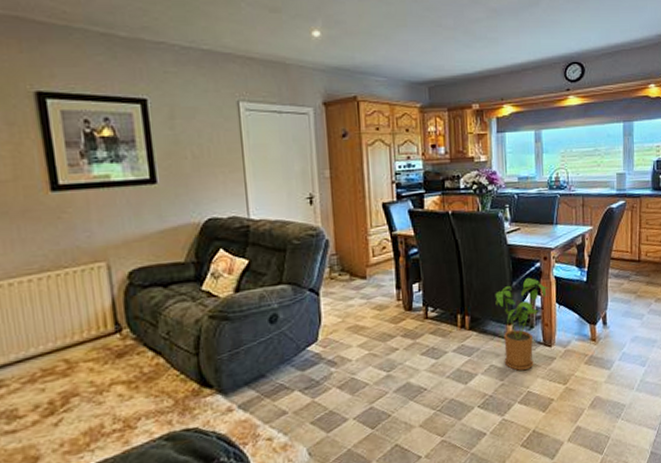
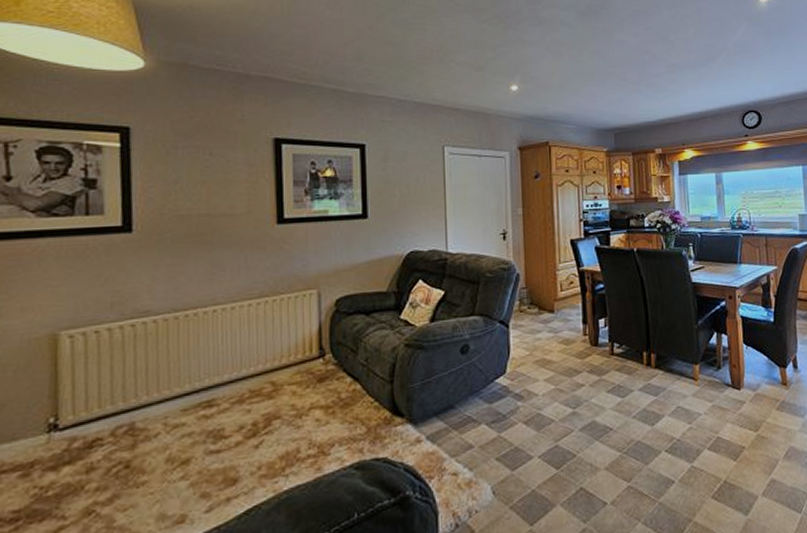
house plant: present [495,277,549,371] -> none [680,316,735,415]

